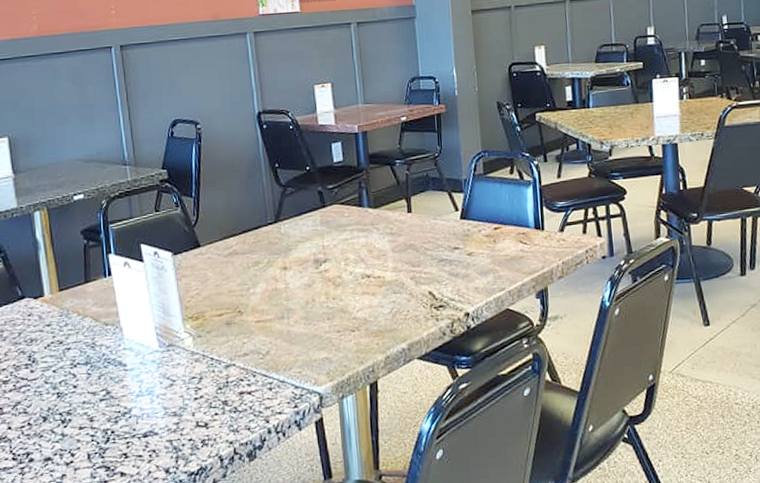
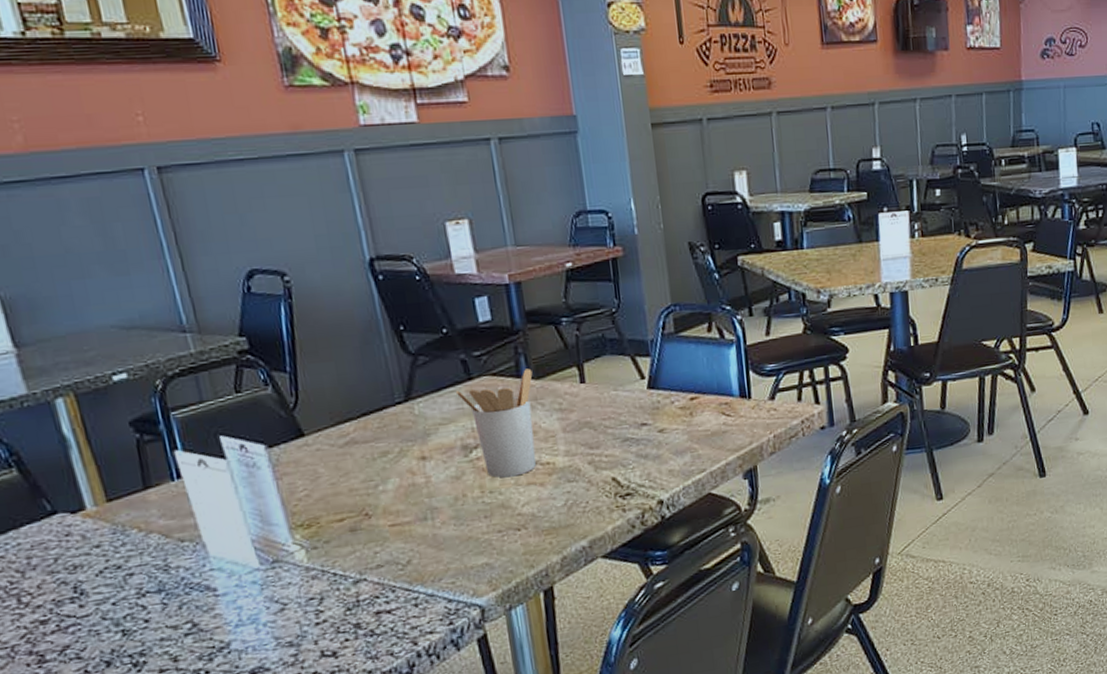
utensil holder: none [313,199,372,287] -> present [456,368,537,478]

